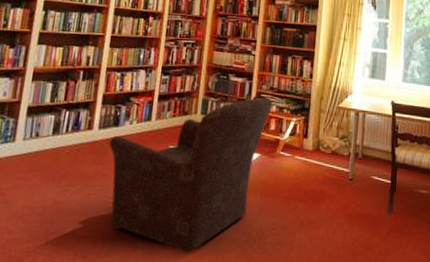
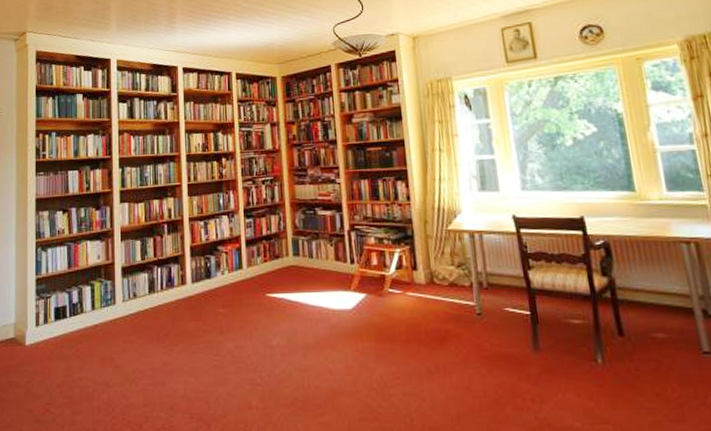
armchair: present [109,97,273,253] -> none [205,229,370,411]

